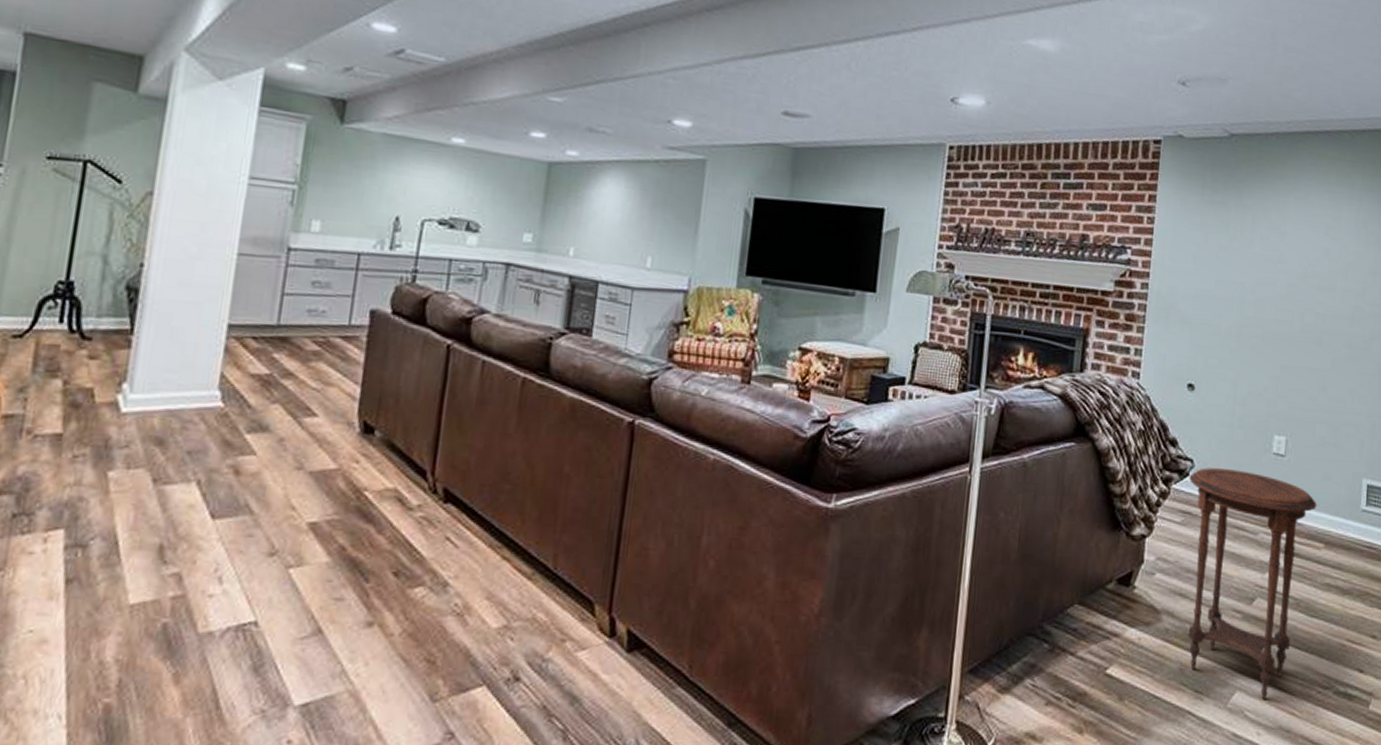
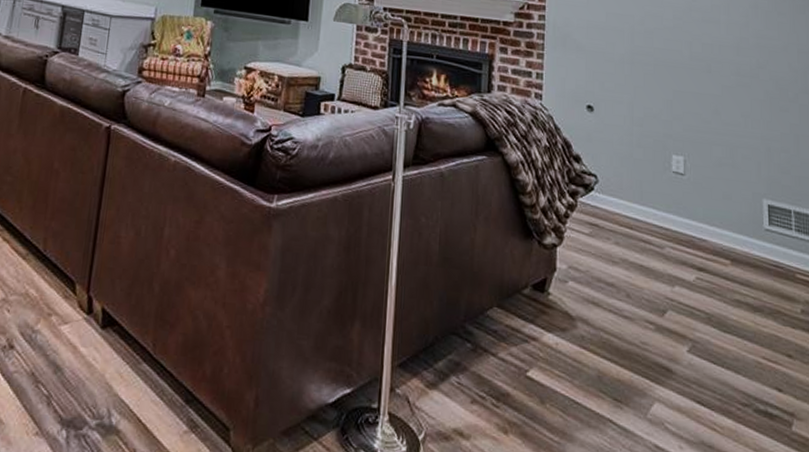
side table: present [1188,467,1317,701] -> none [594,183,720,414]

